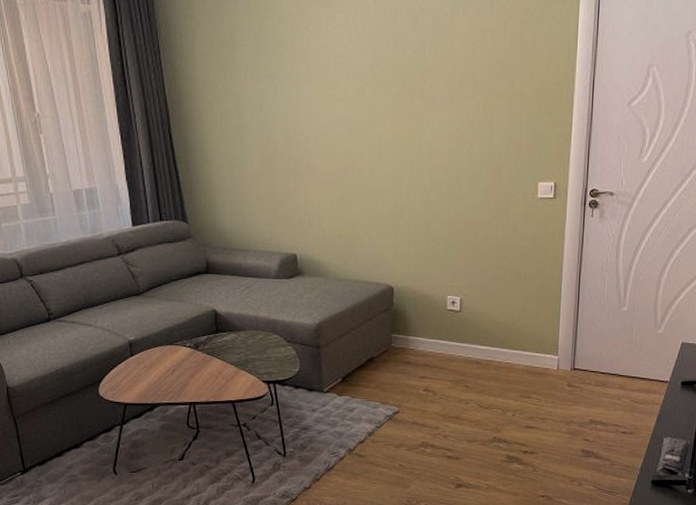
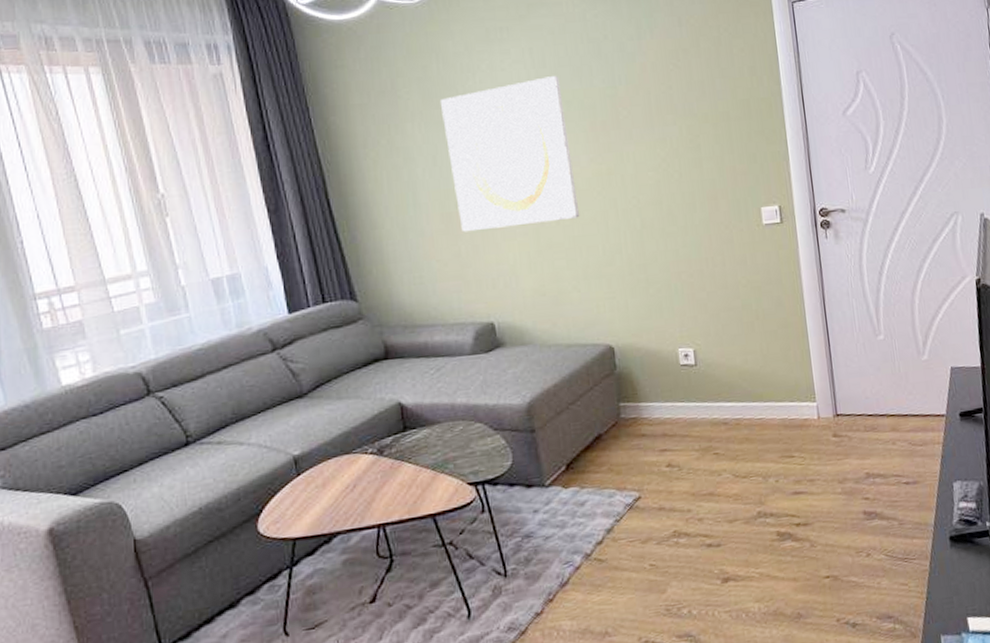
wall art: none [270,42,380,175] -> present [439,76,580,232]

